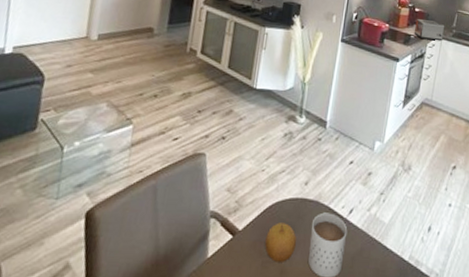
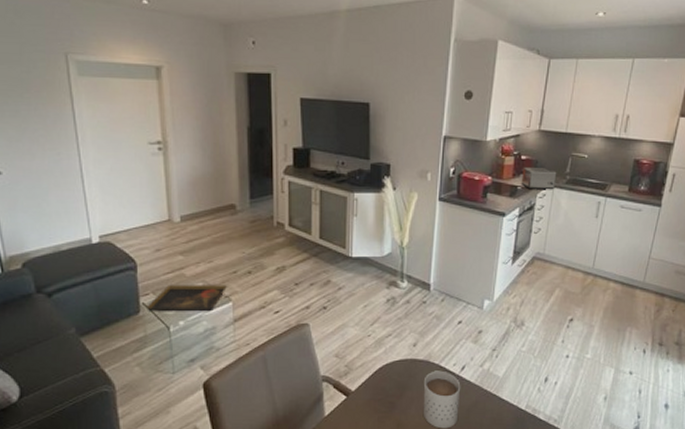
decorative tray: none [44,103,131,132] -> present [147,285,227,311]
fruit: present [265,222,296,262] -> none [379,382,409,417]

